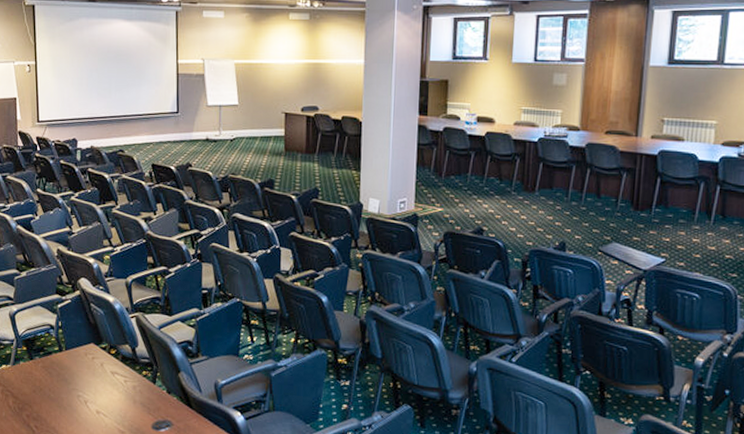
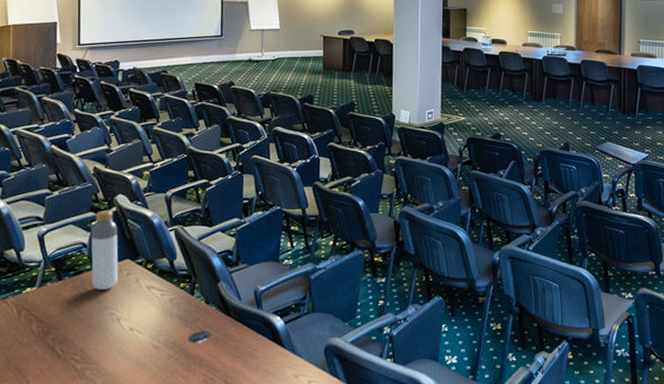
bottle: none [57,293,84,372] -> present [91,211,118,290]

